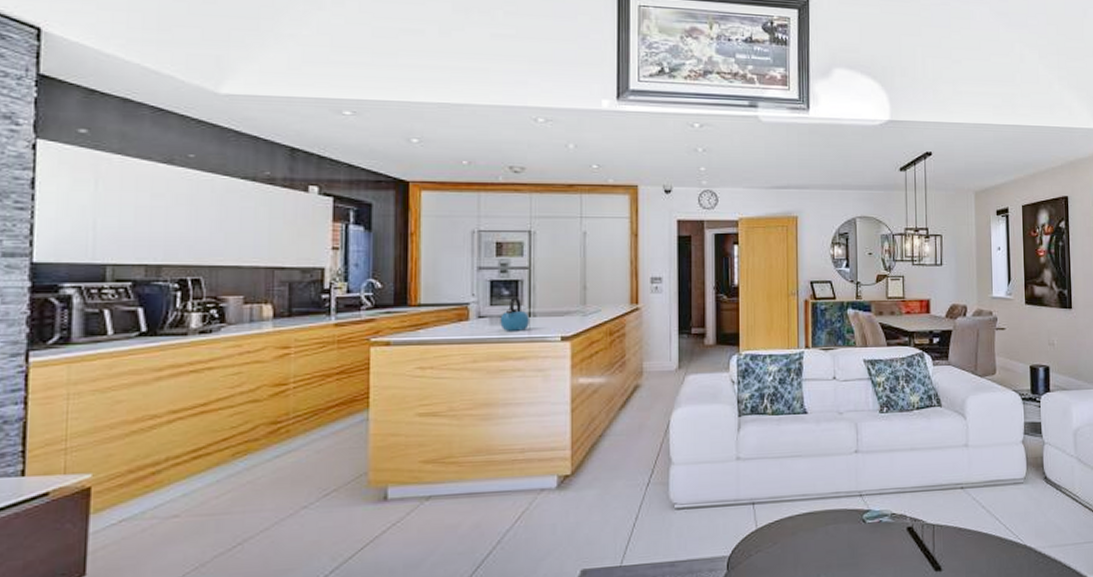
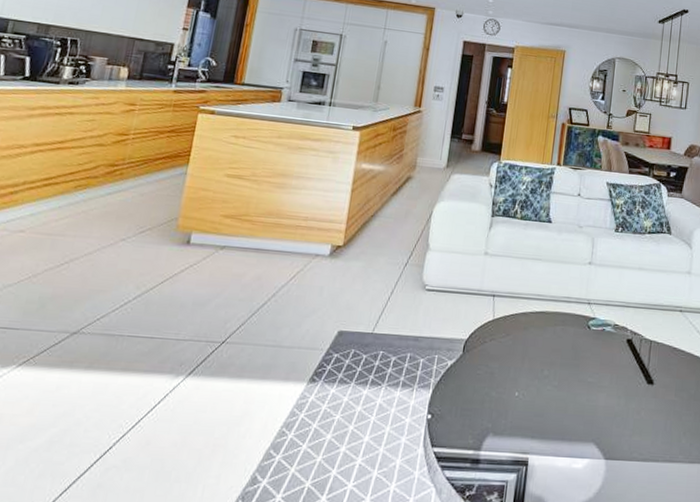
kettle: present [500,296,531,331] -> none [305,87,331,117]

